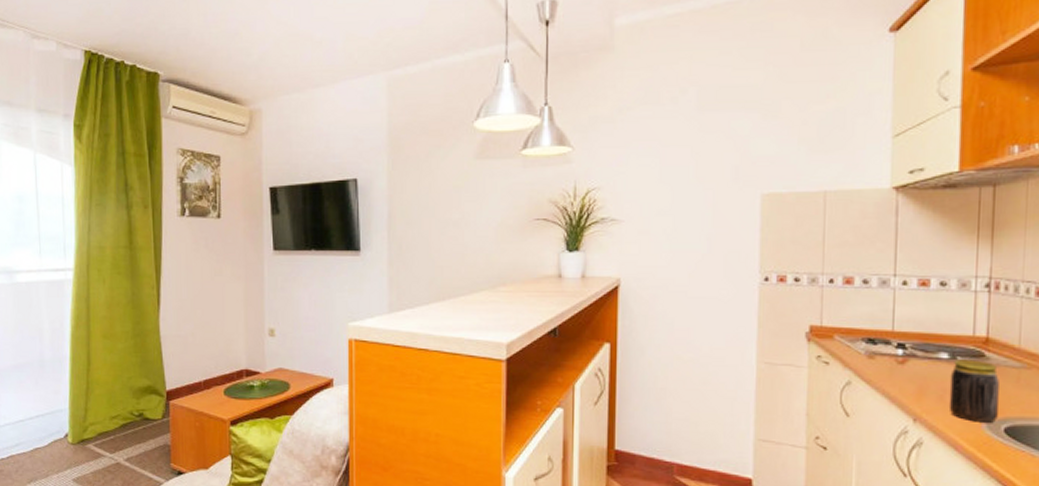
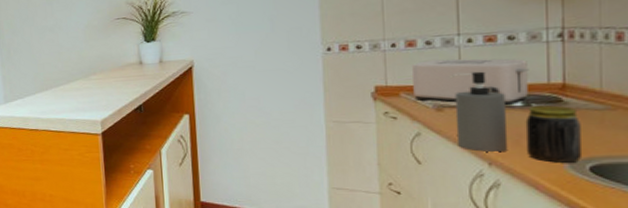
toaster: none [847,301,958,356] -> present [412,58,529,105]
soap dispenser: none [882,317,934,408] -> present [449,71,508,153]

